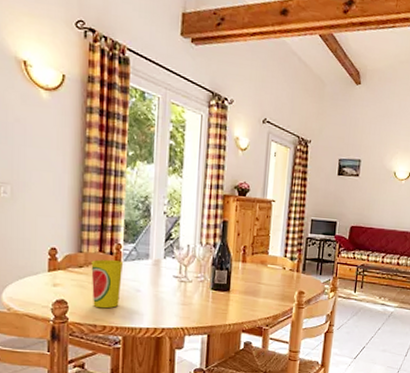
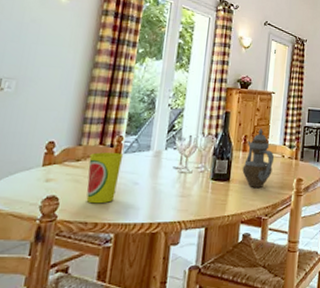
teapot: none [242,239,275,299] -> present [242,128,275,187]

